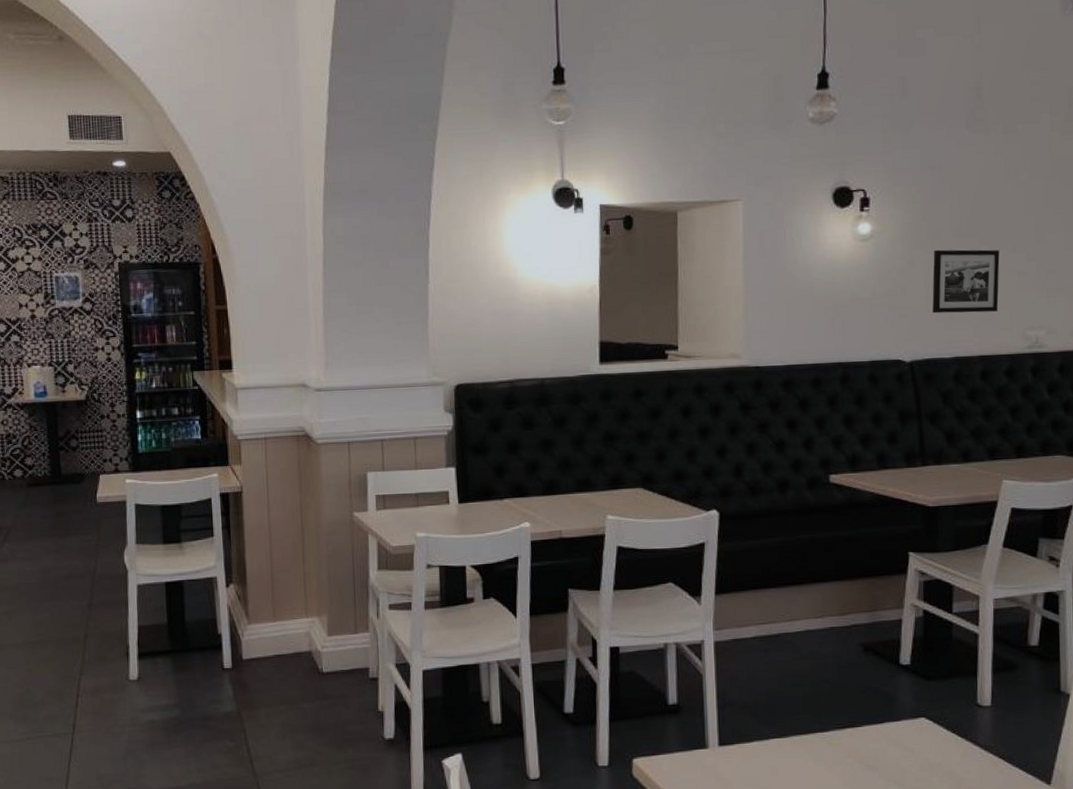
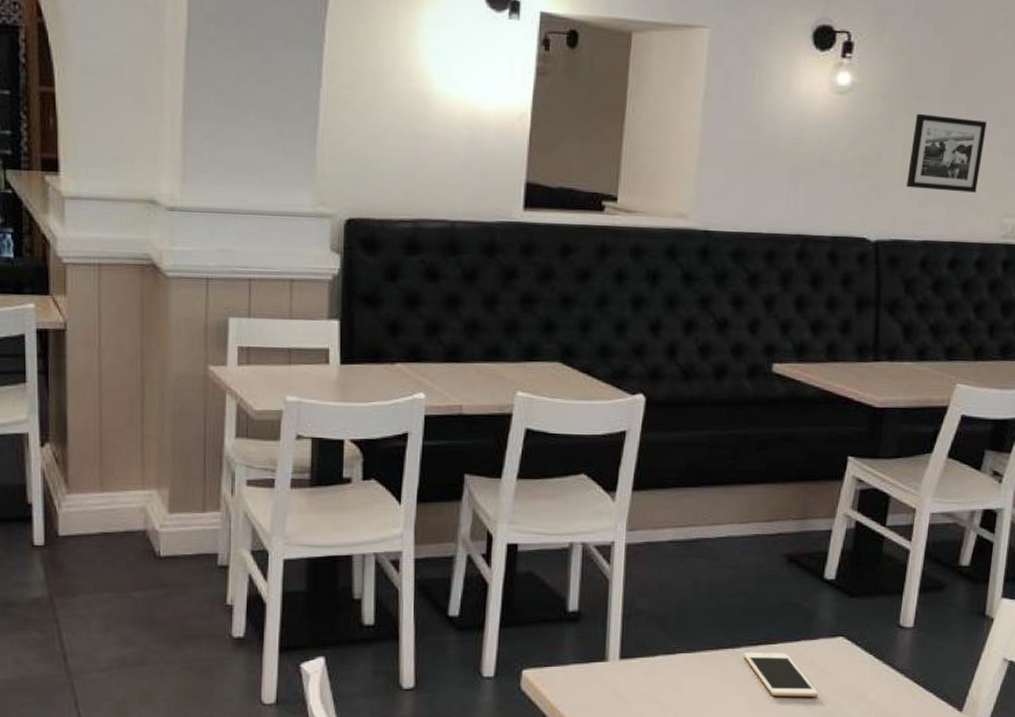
cell phone: none [832,735,907,776] -> present [744,653,818,697]

